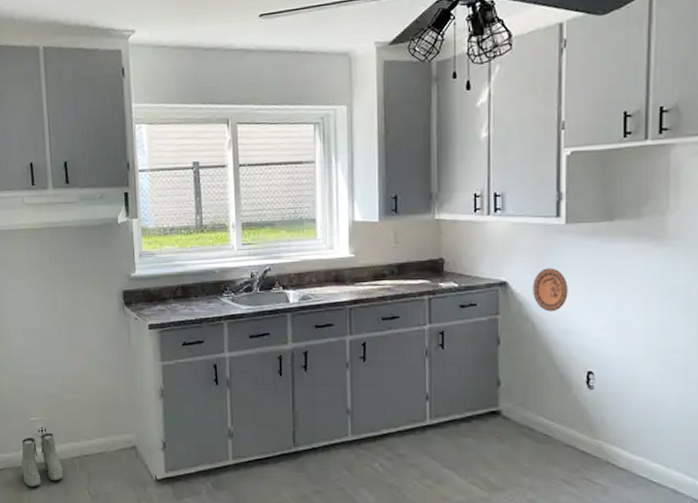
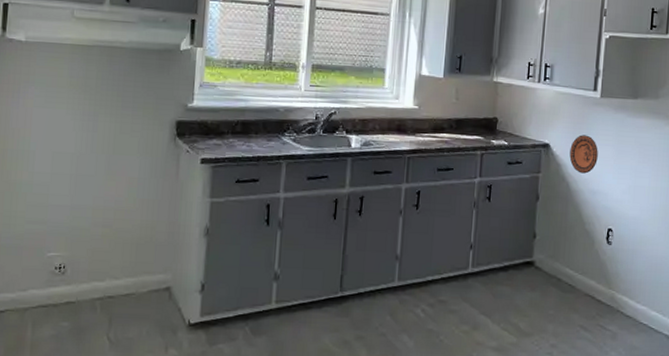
boots: present [21,432,63,487] -> none [28,270,80,332]

